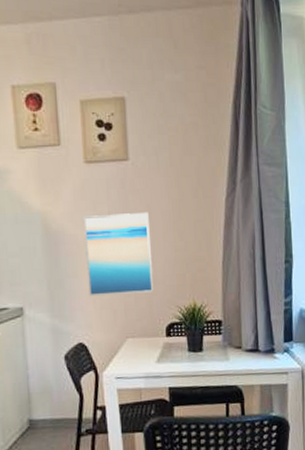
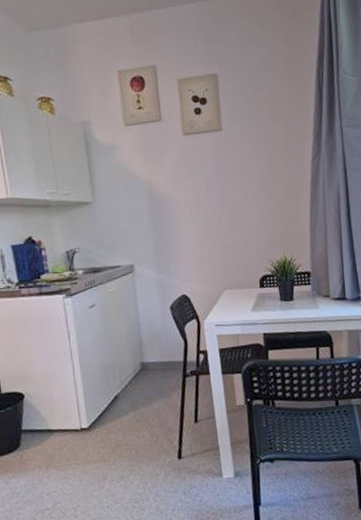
wall art: present [83,212,154,297] -> none [183,176,248,254]

